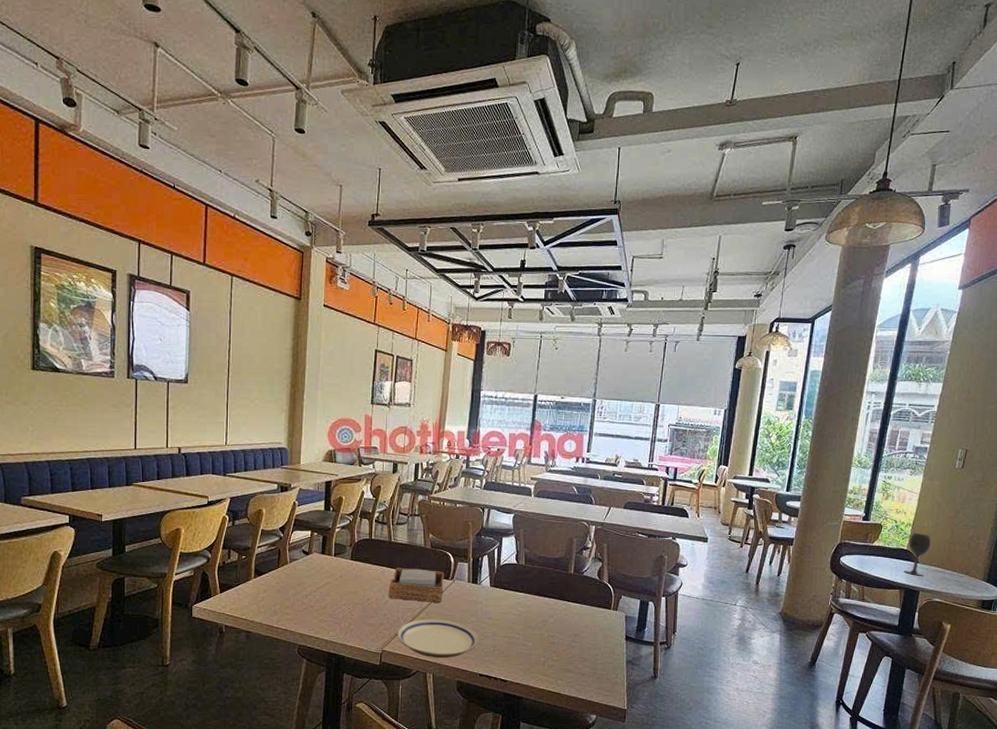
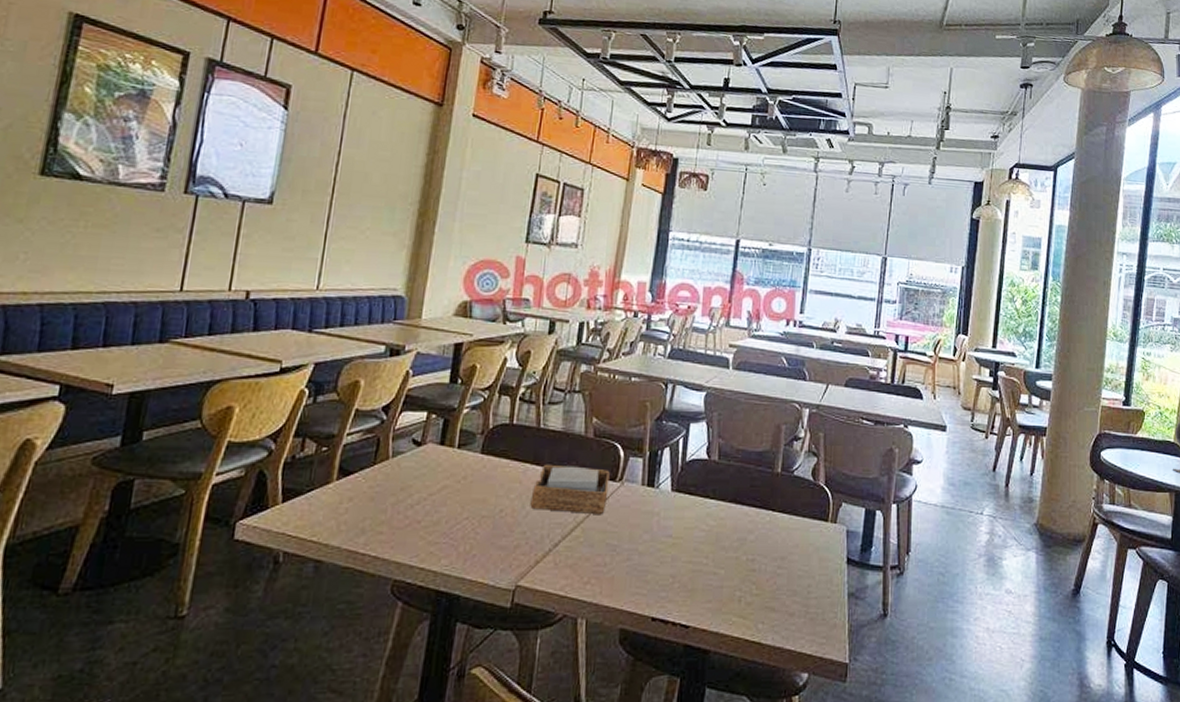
plate: present [397,619,478,658] -> none [539,538,652,595]

